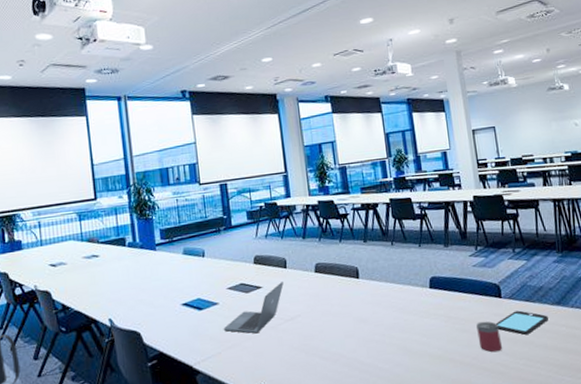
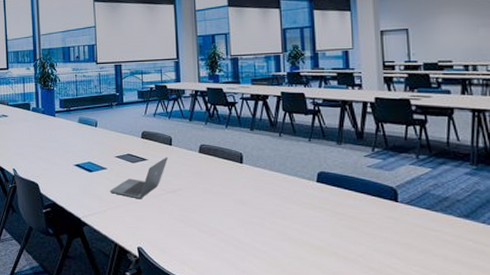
beverage cup: present [476,321,502,352] -> none [366,222,393,253]
tablet: present [496,310,548,335] -> none [389,217,452,242]

